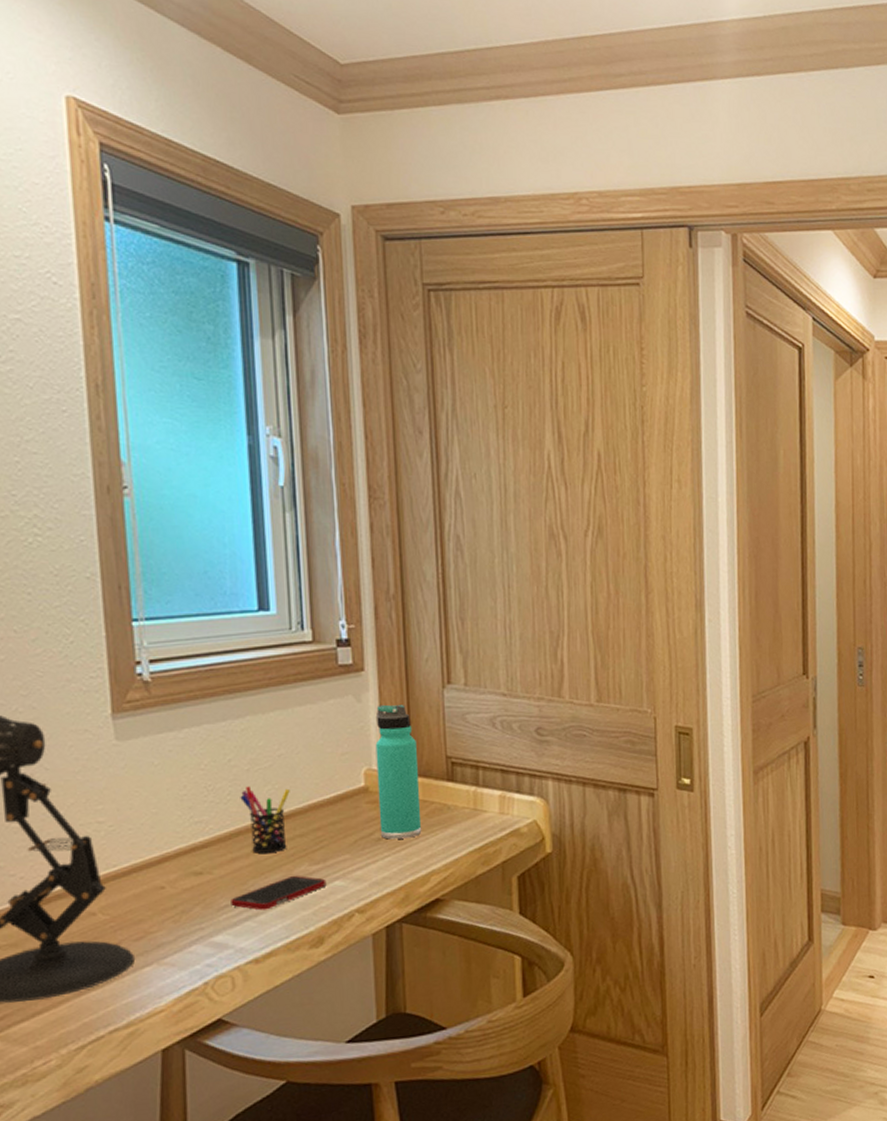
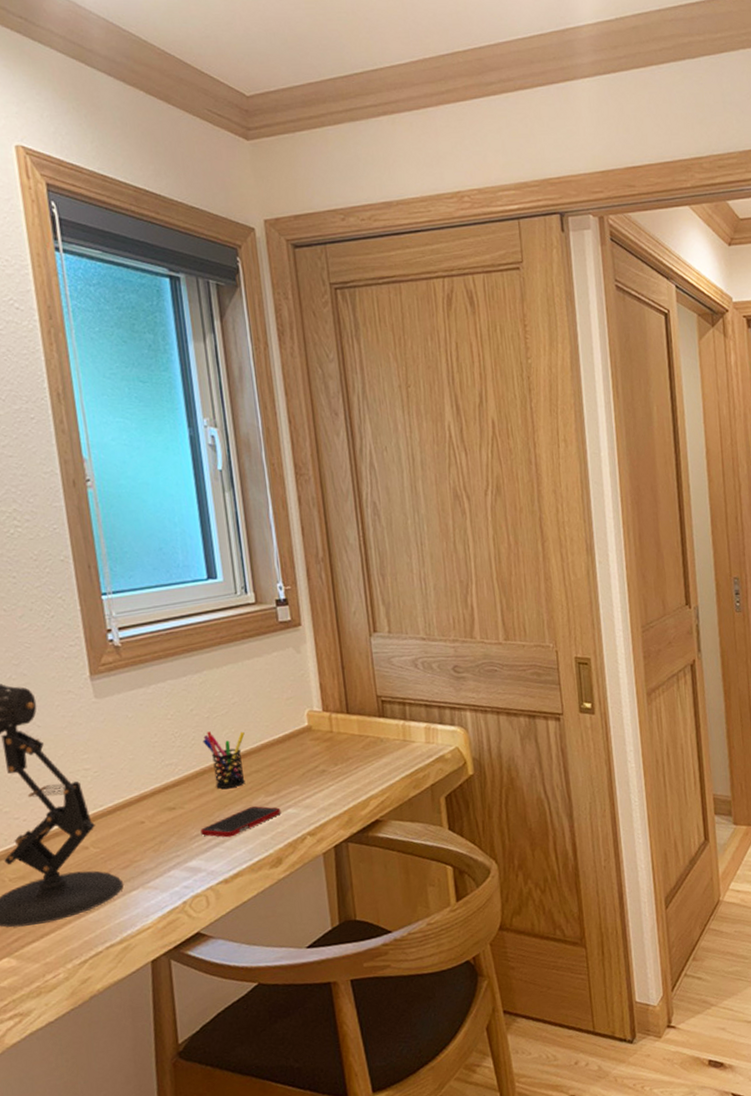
thermos bottle: present [375,704,422,840] -> none [313,653,360,771]

